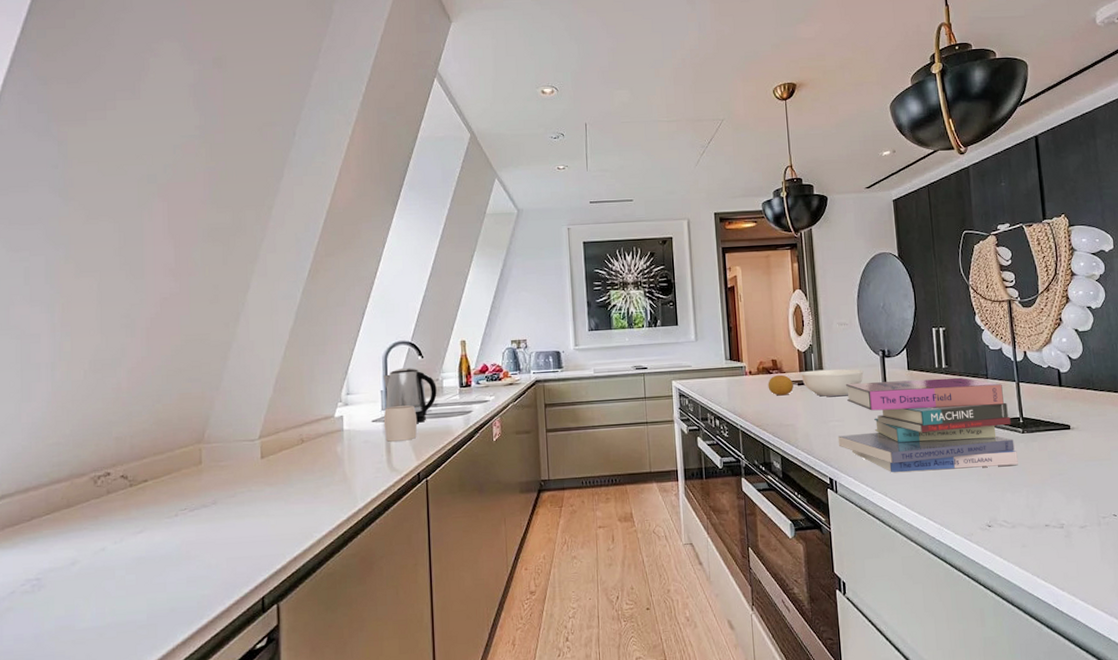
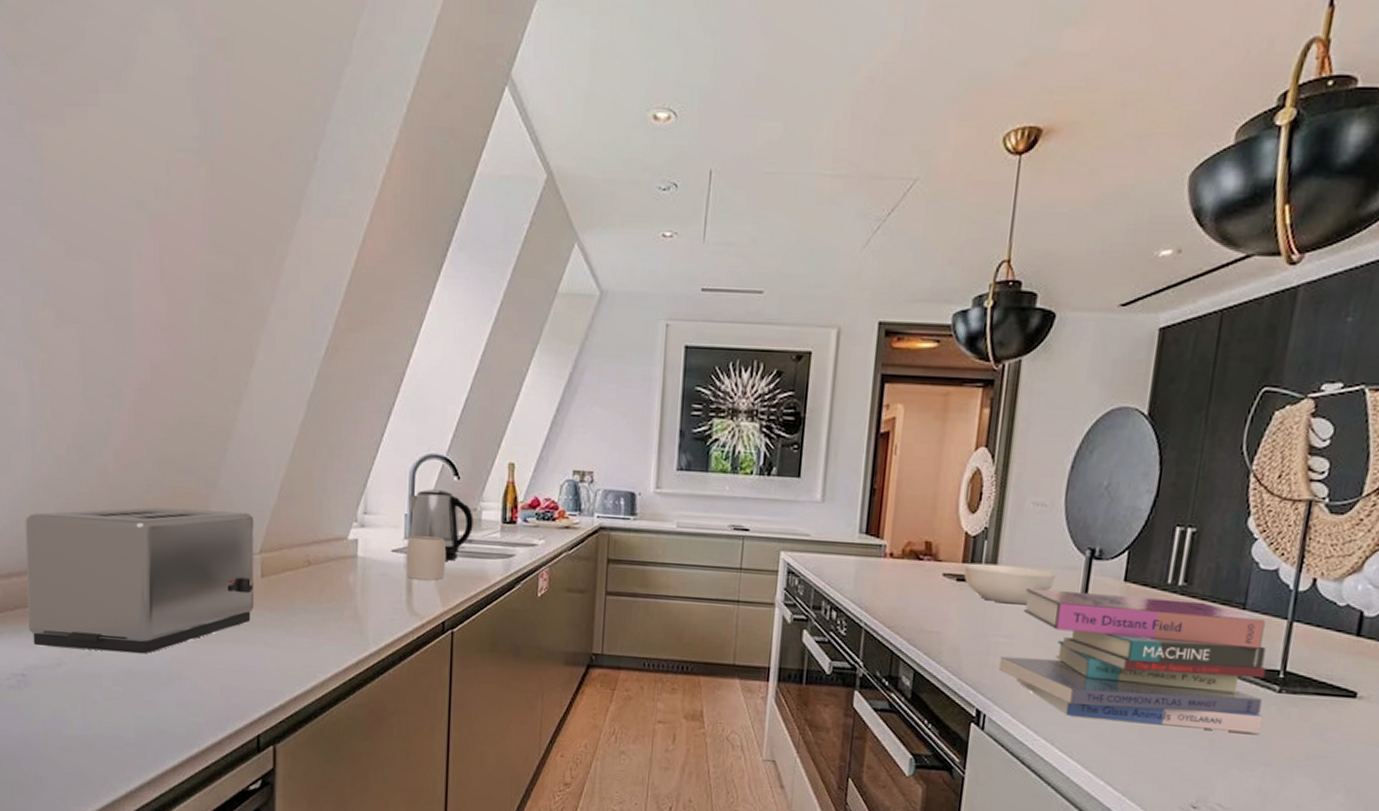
toaster: none [43,407,255,549] -> present [25,507,254,654]
fruit: present [768,374,794,396] -> none [913,562,950,592]

